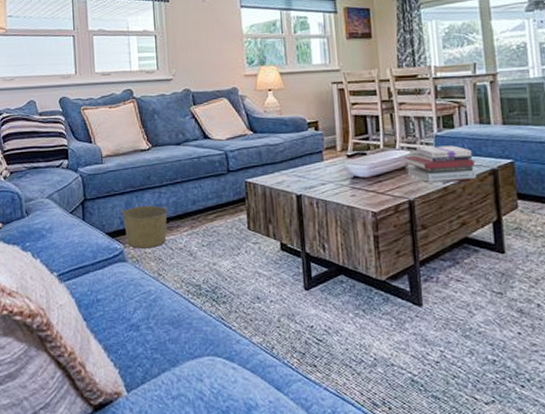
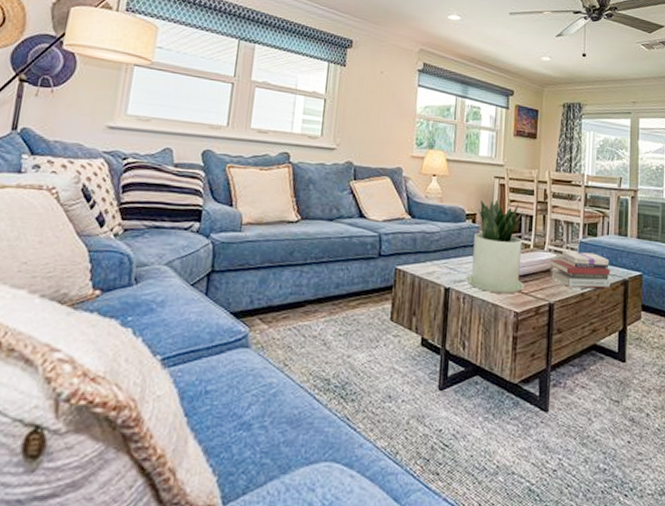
basket: present [121,206,168,249] -> none [253,284,307,334]
planter: none [315,104,379,196] -> present [465,199,525,294]

